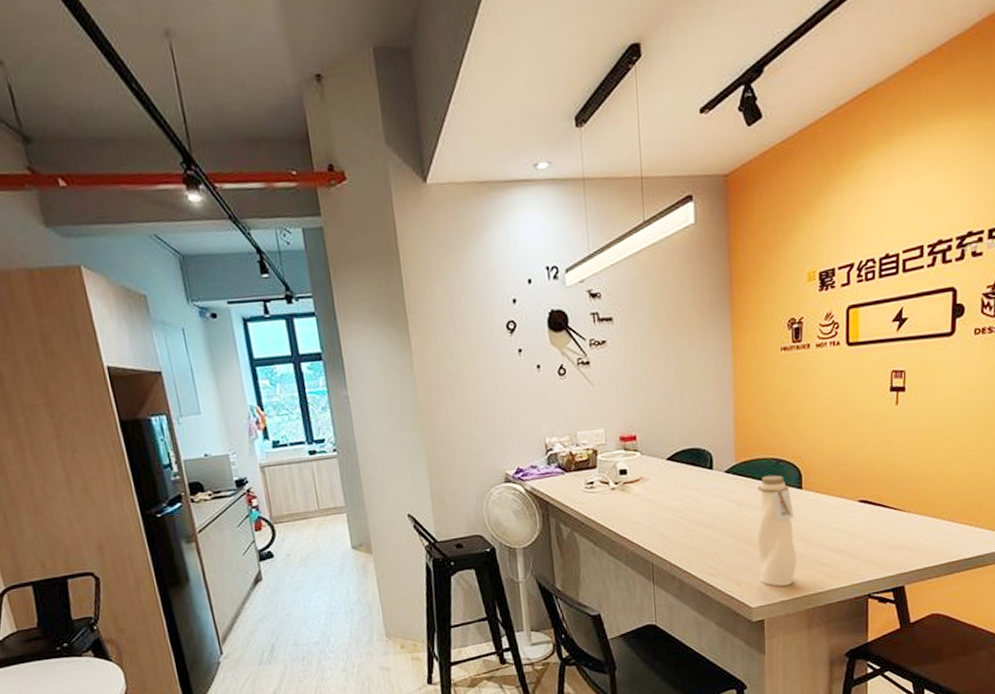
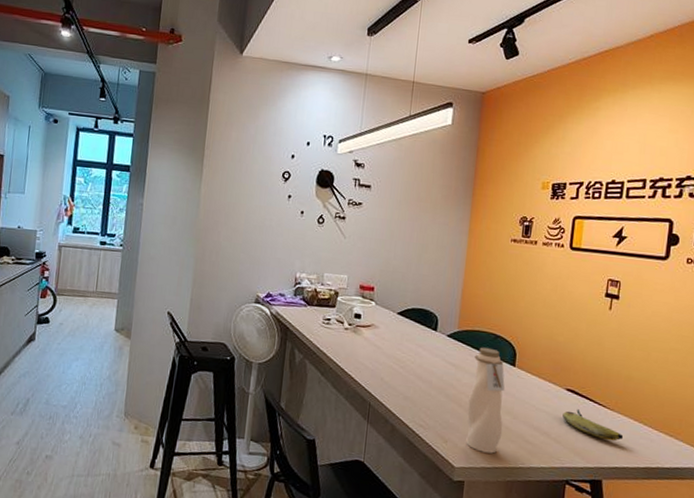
fruit: none [858,519,923,545] -> present [562,409,624,441]

